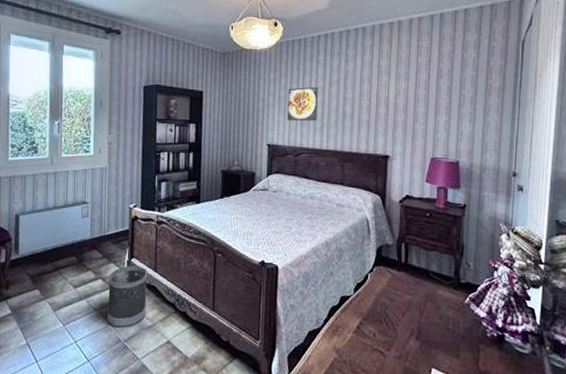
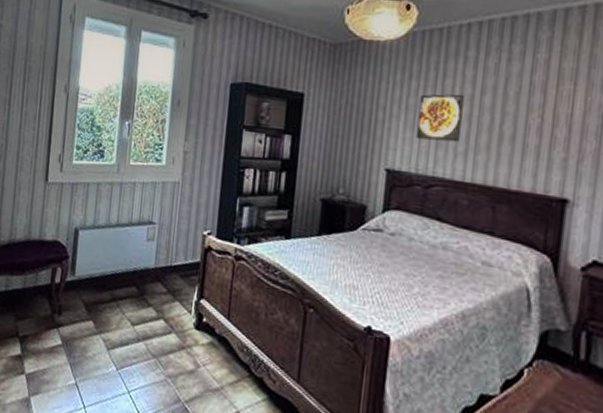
wastebasket: present [107,265,148,328] -> none [167,307,219,386]

